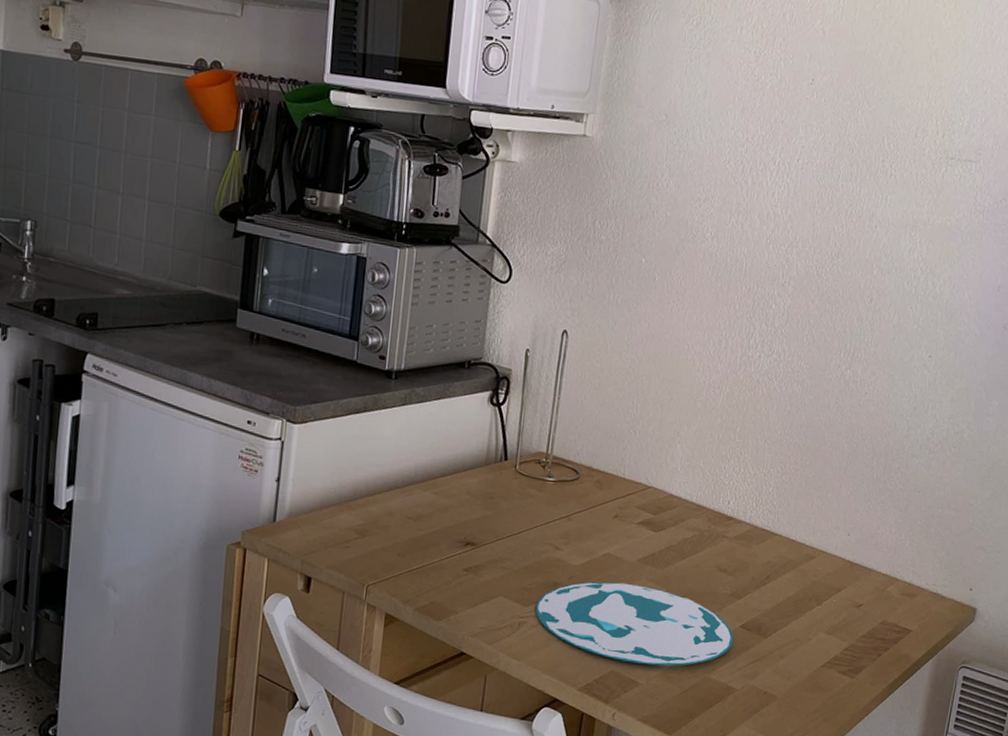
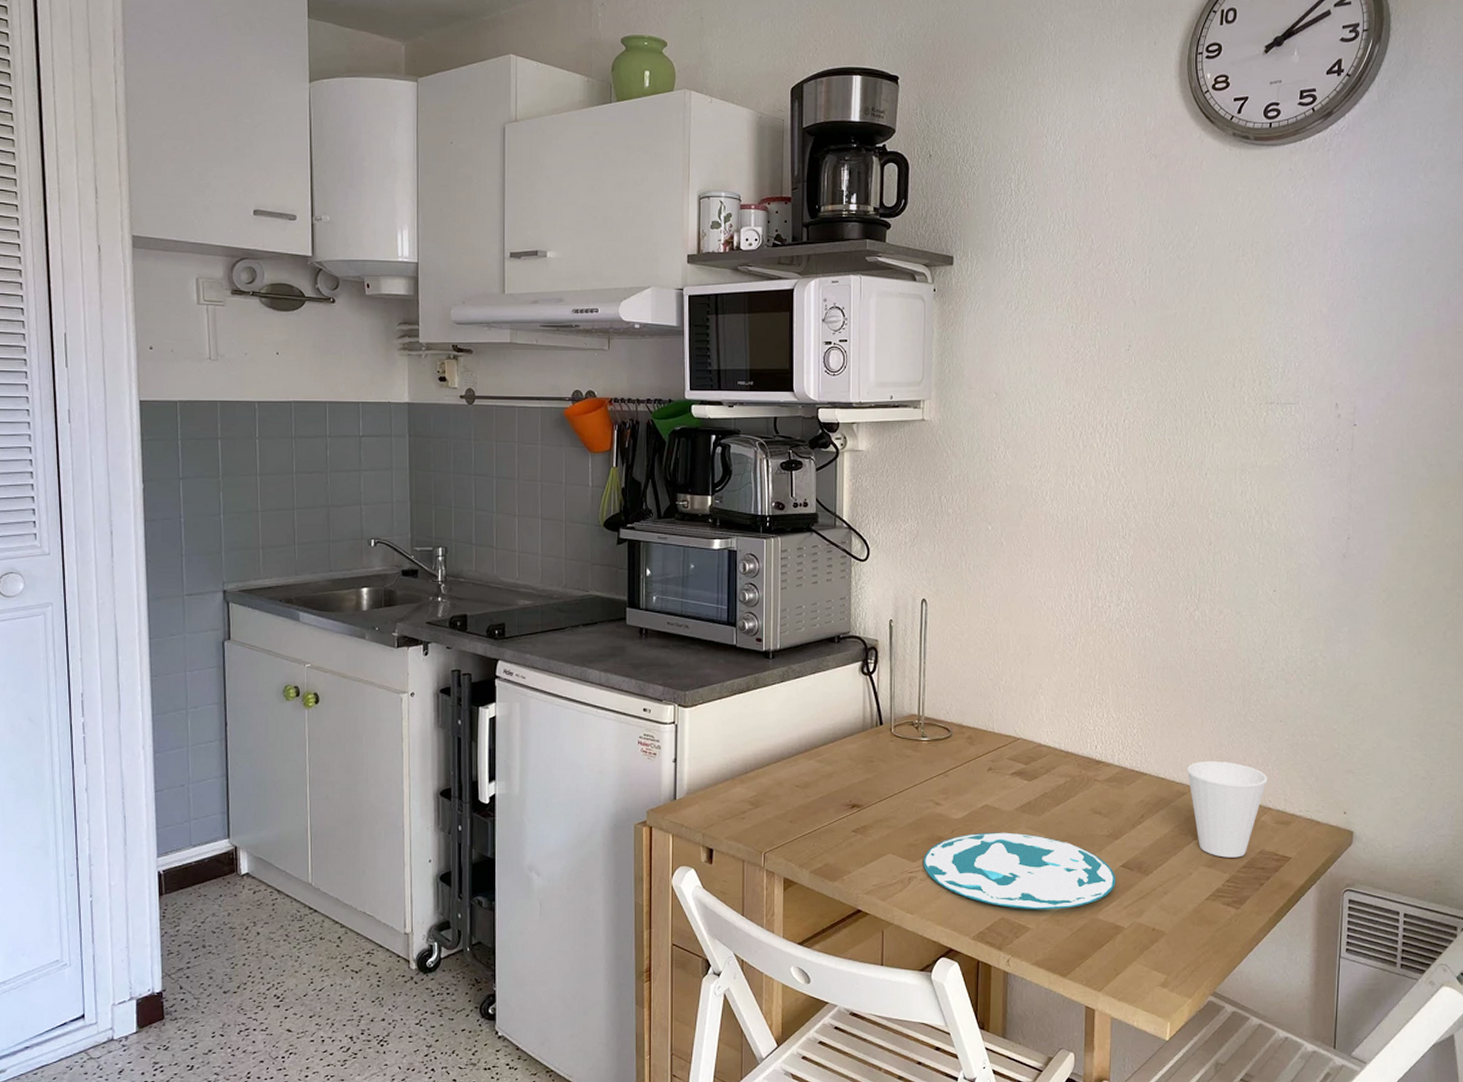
cup: none [818,525,899,627] -> present [1186,760,1268,858]

